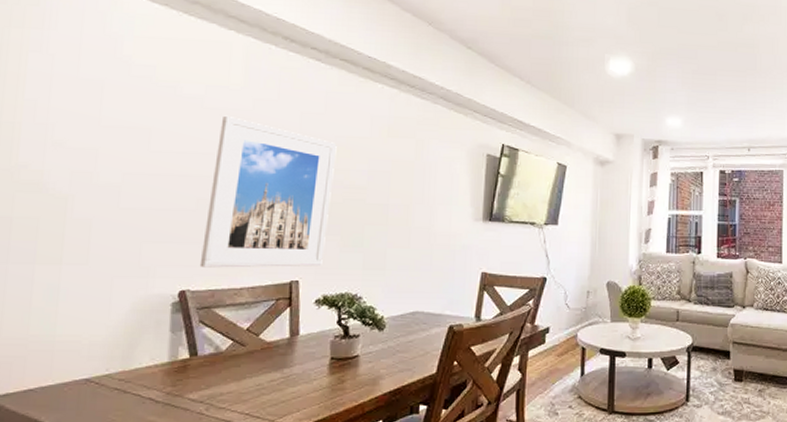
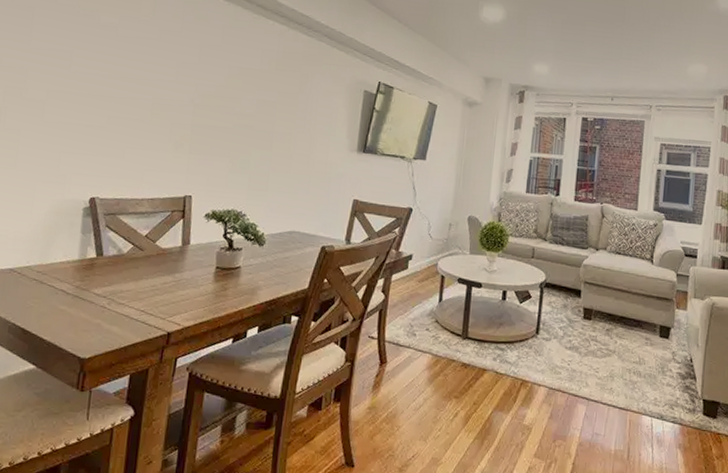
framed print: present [199,115,337,268] -> none [108,43,231,184]

